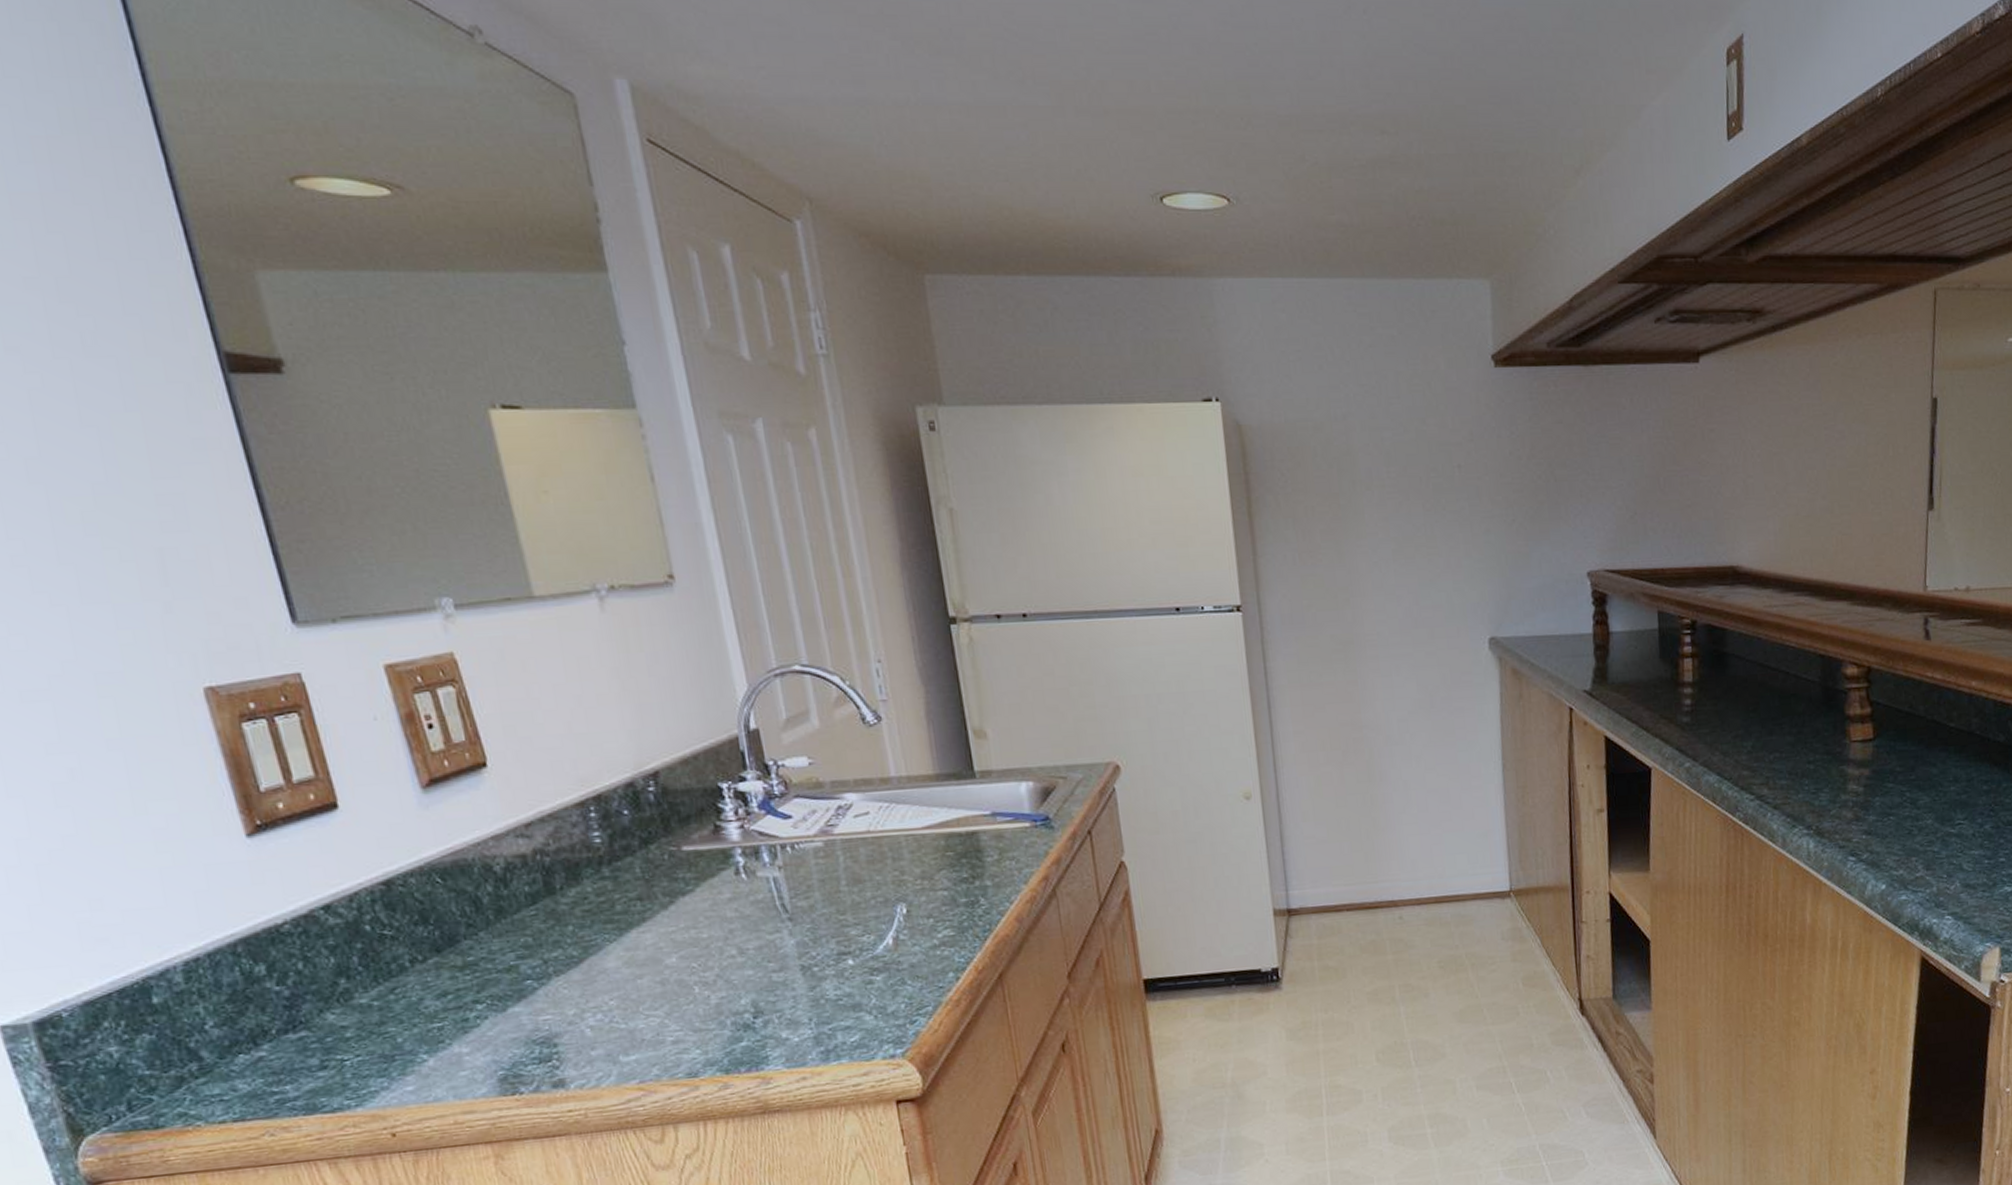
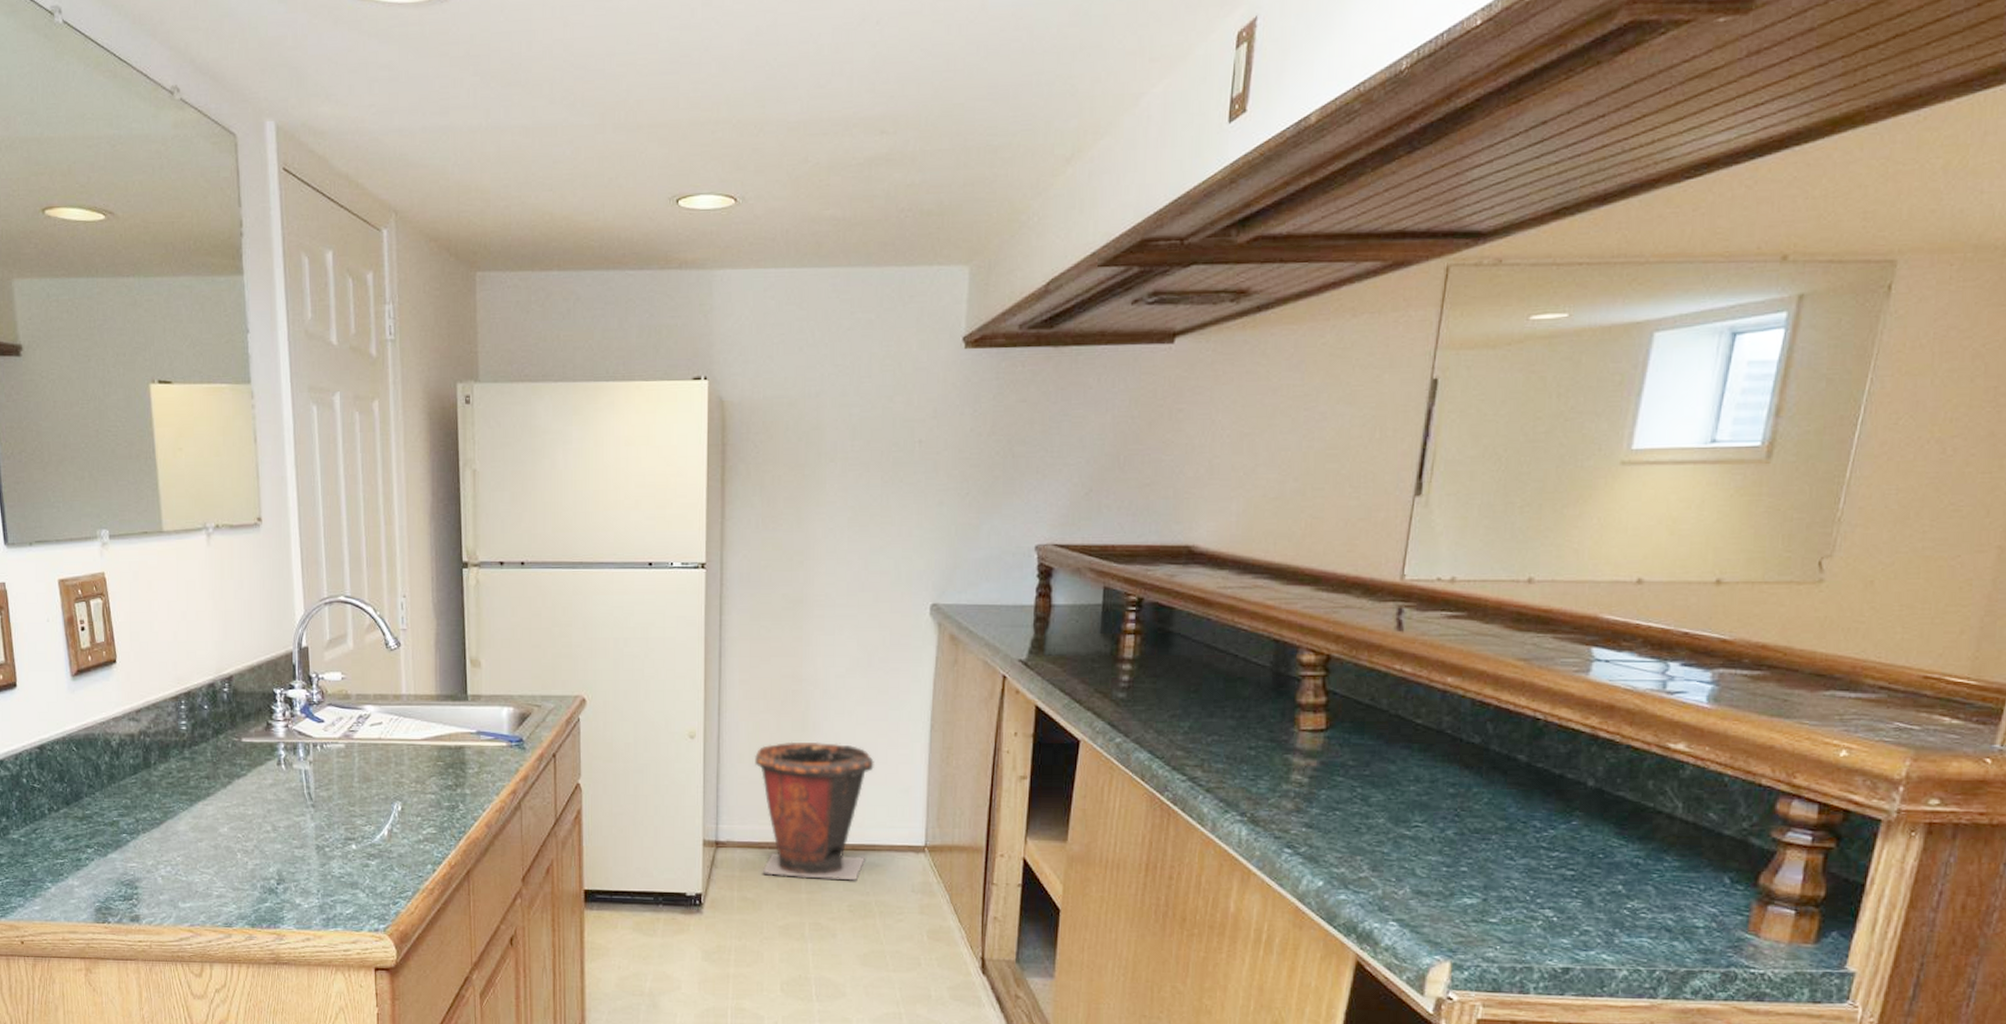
waste bin: none [1320,791,1451,940] -> present [755,741,874,881]

